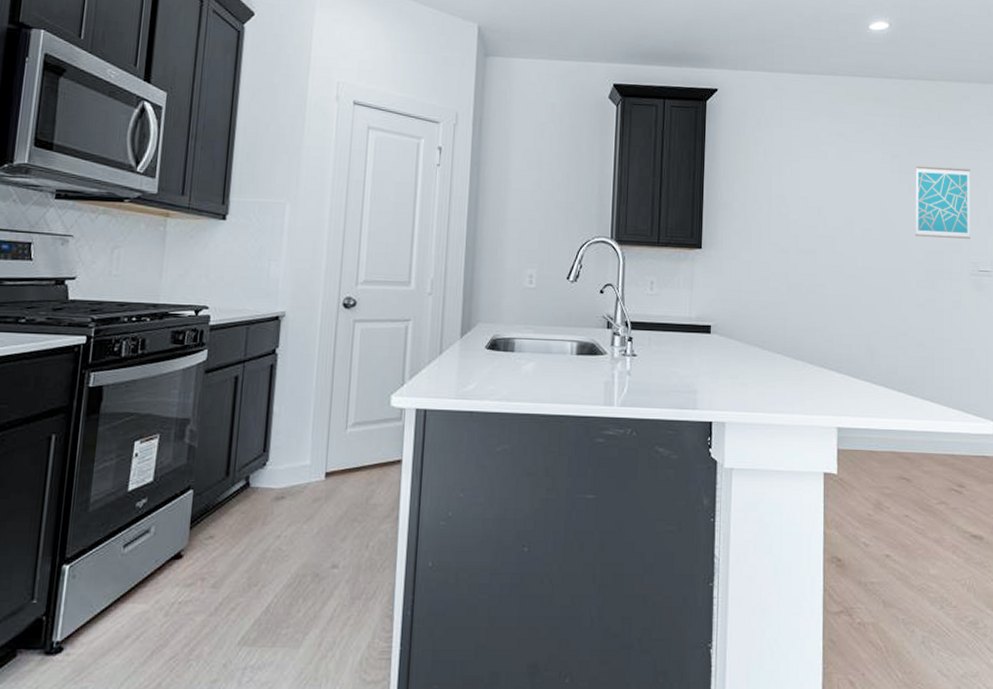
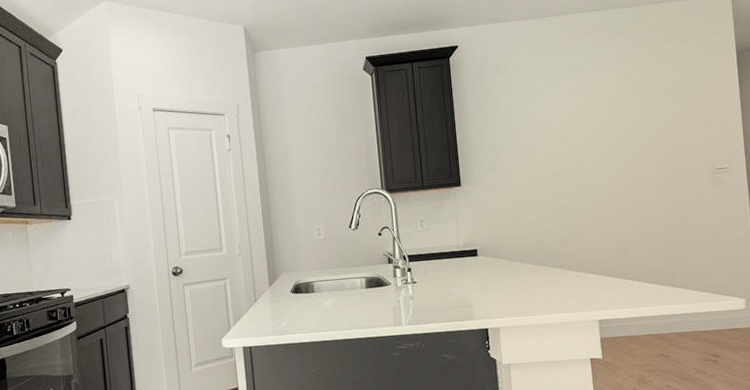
wall art: present [915,166,970,239] -> none [648,79,706,147]

